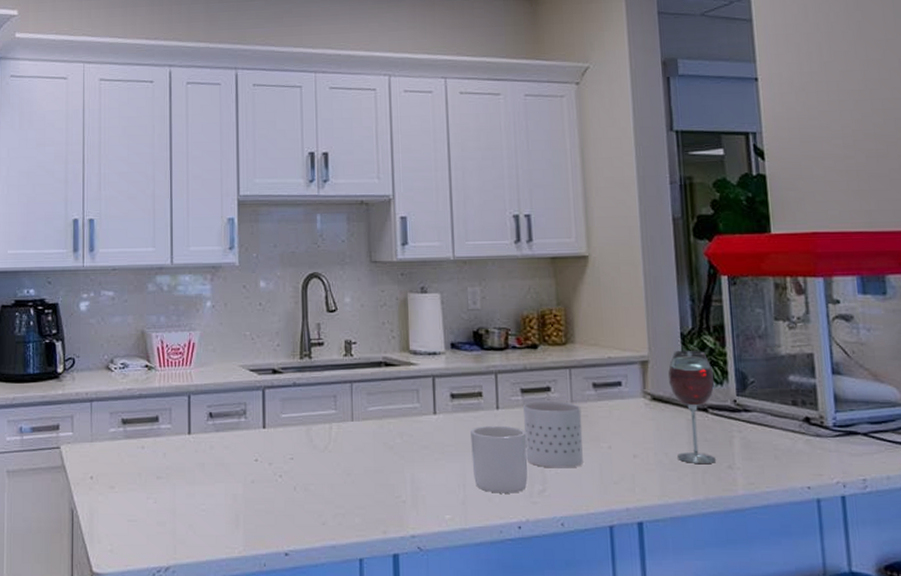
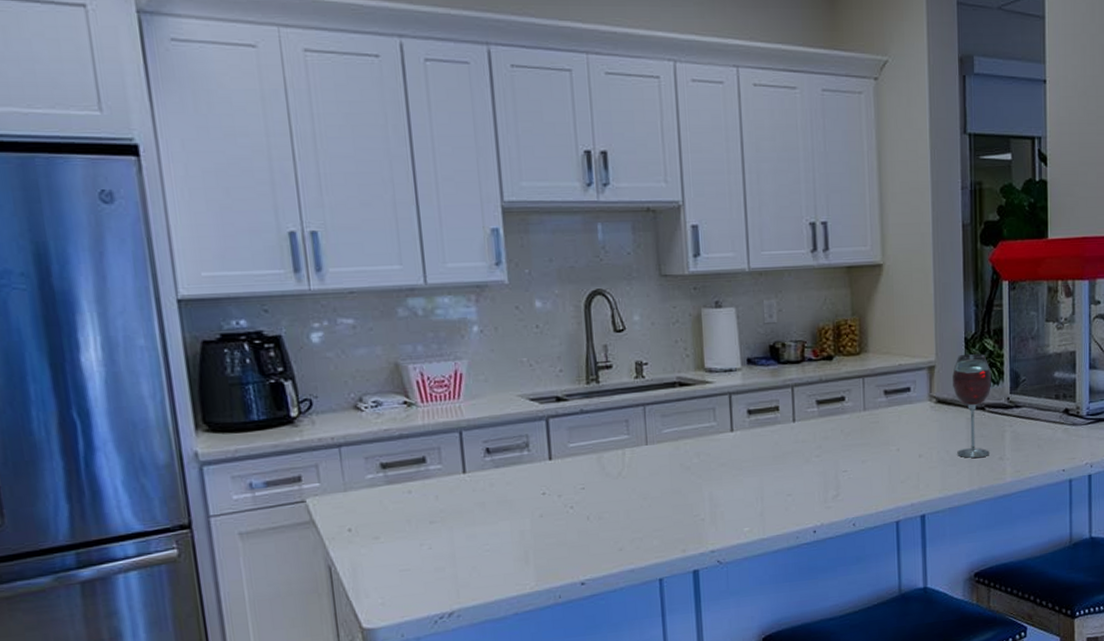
mug: present [470,425,528,493] -> none [768,437,823,503]
mug: present [522,401,583,468] -> none [818,410,874,474]

